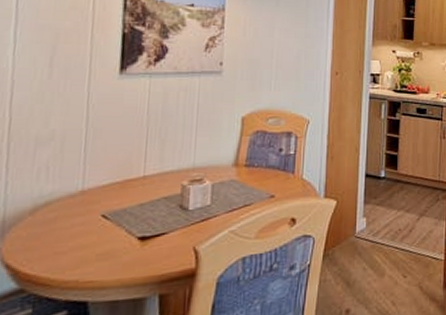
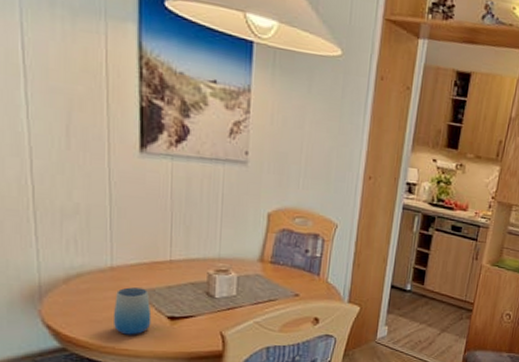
cup: none [79,209,121,265] -> present [113,287,152,335]

